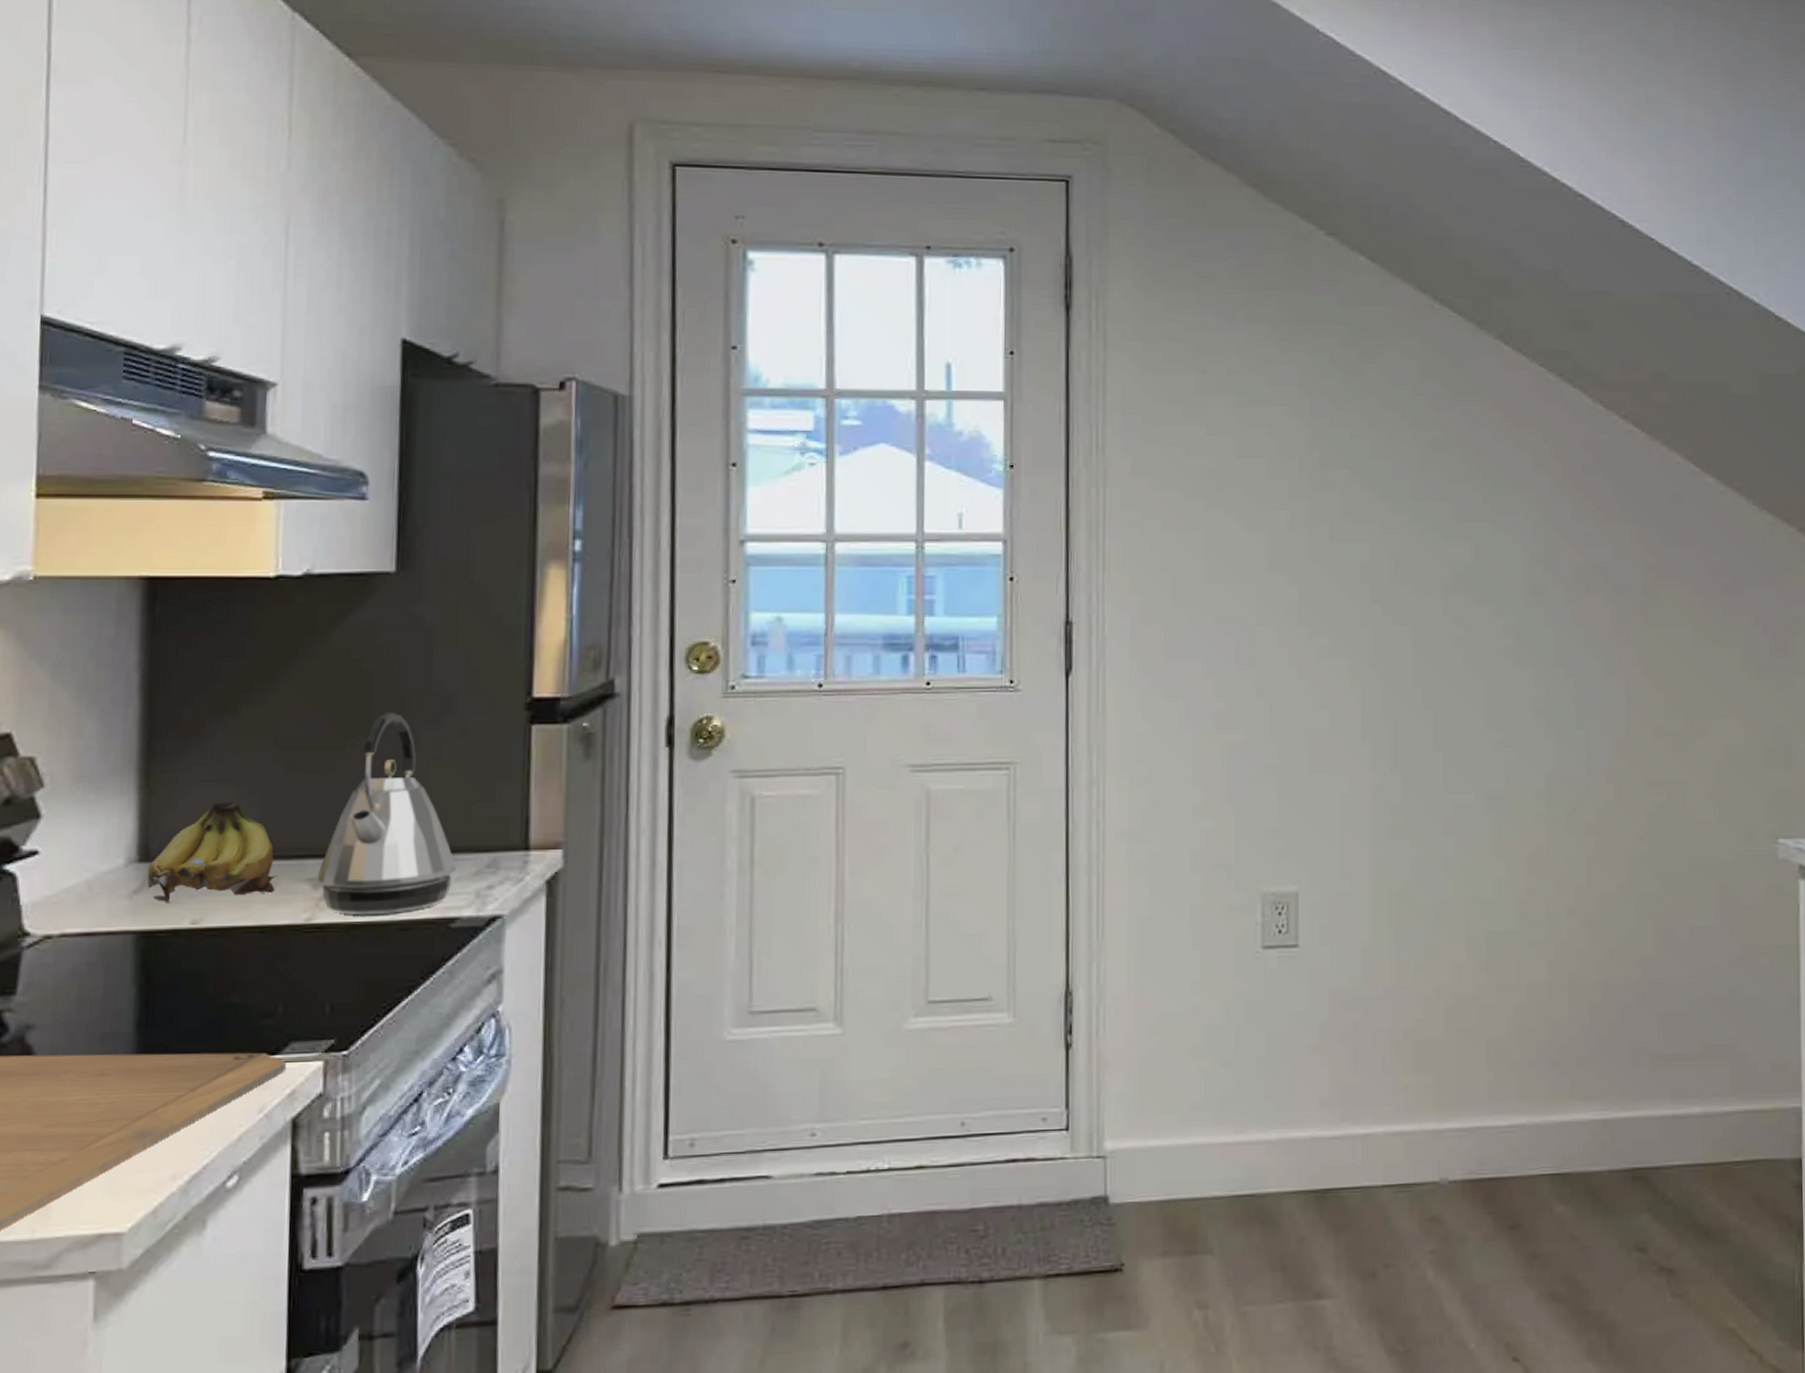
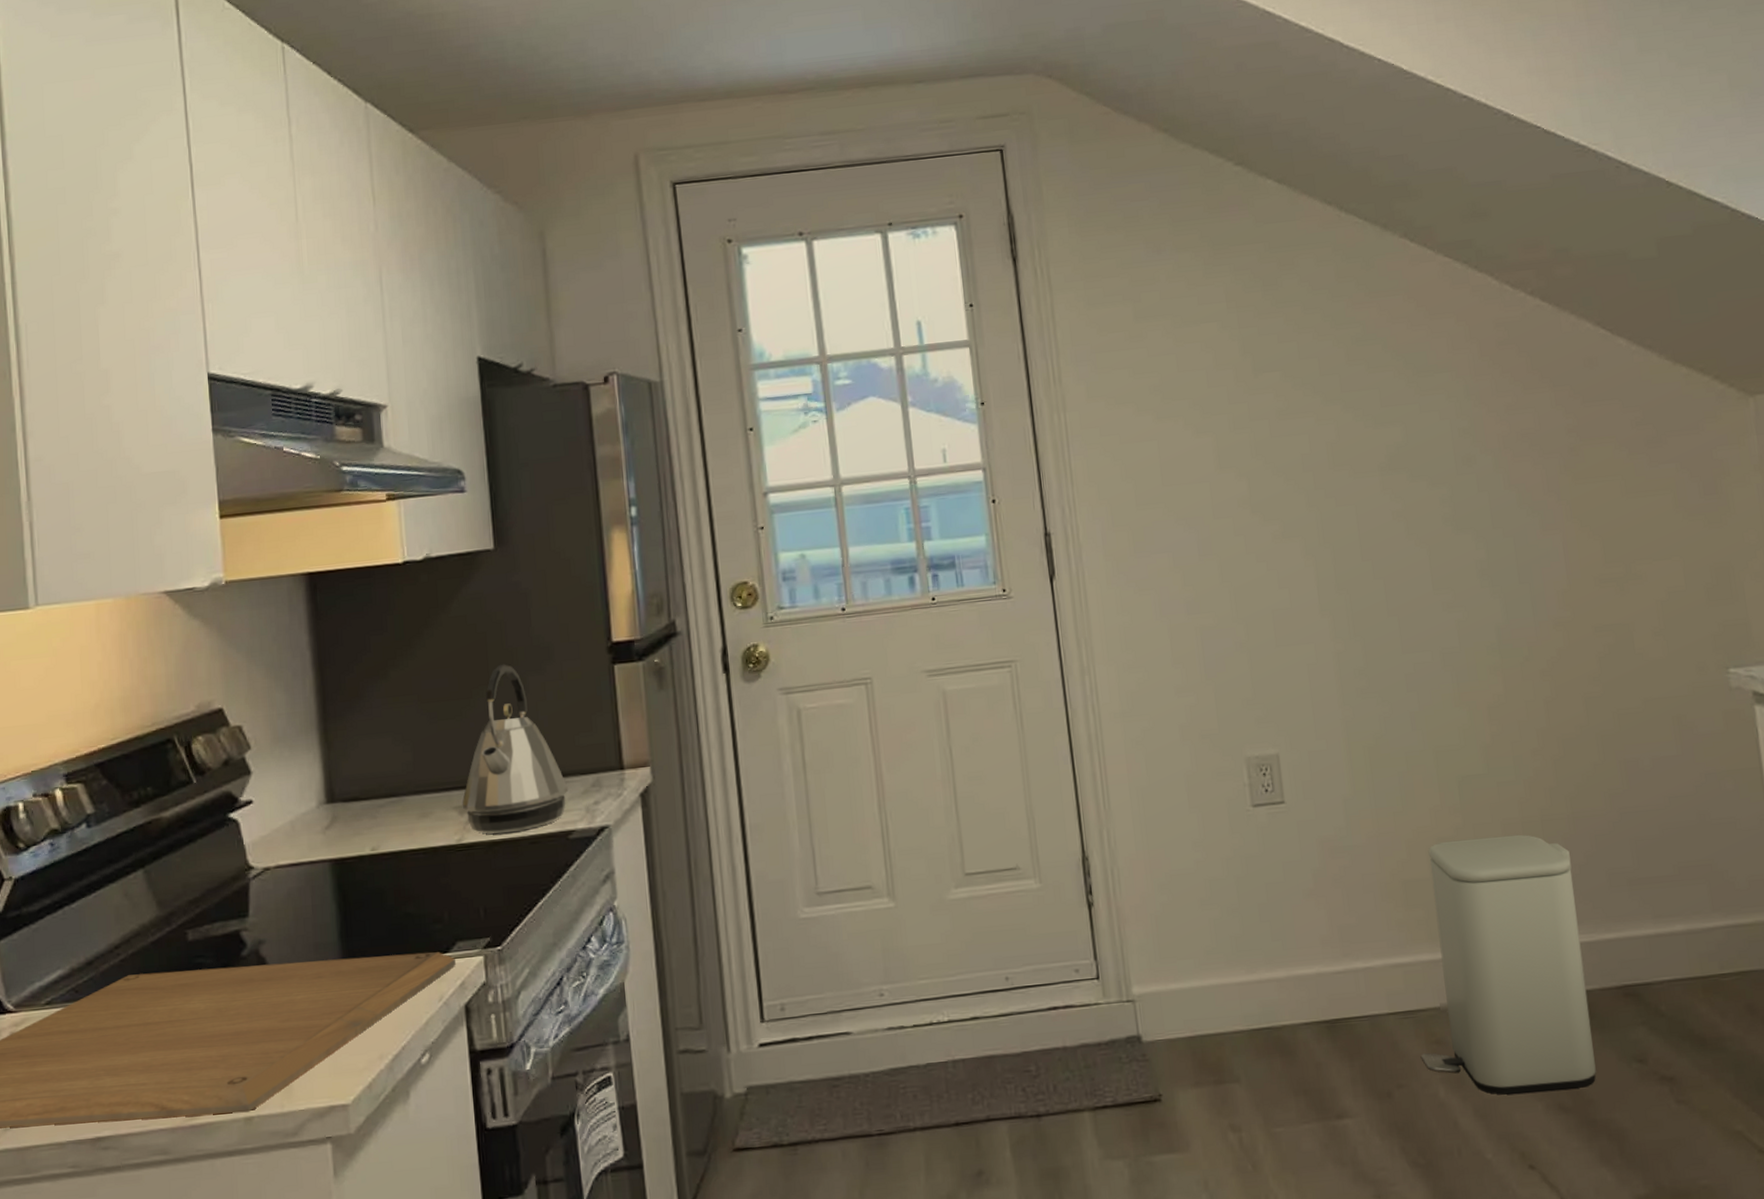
fruit: present [147,801,278,903] -> none [334,748,432,835]
pedal bin: none [1412,999,1595,1280] -> present [1420,834,1596,1095]

